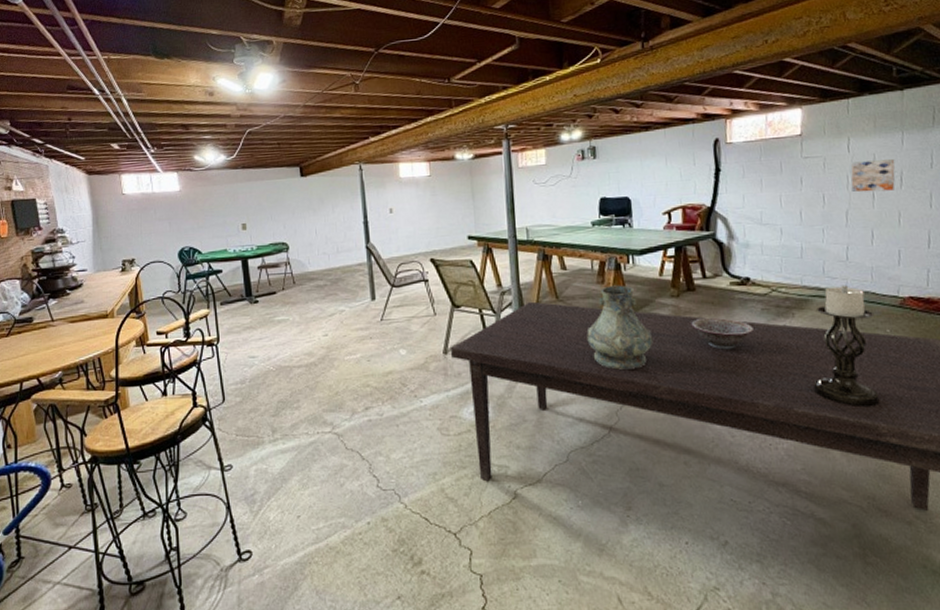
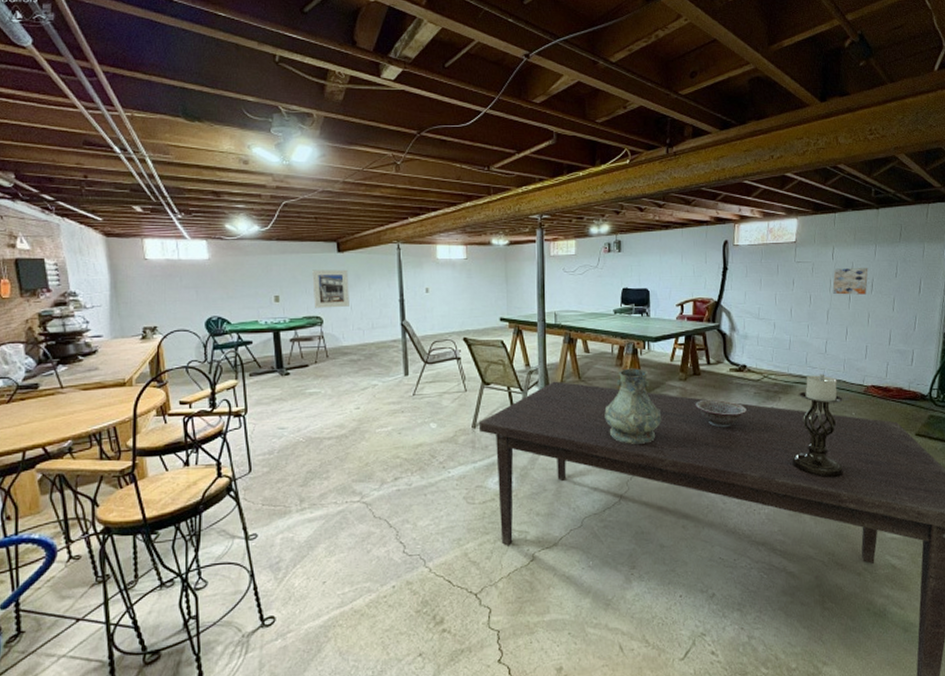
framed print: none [277,193,314,235] -> present [312,269,349,309]

